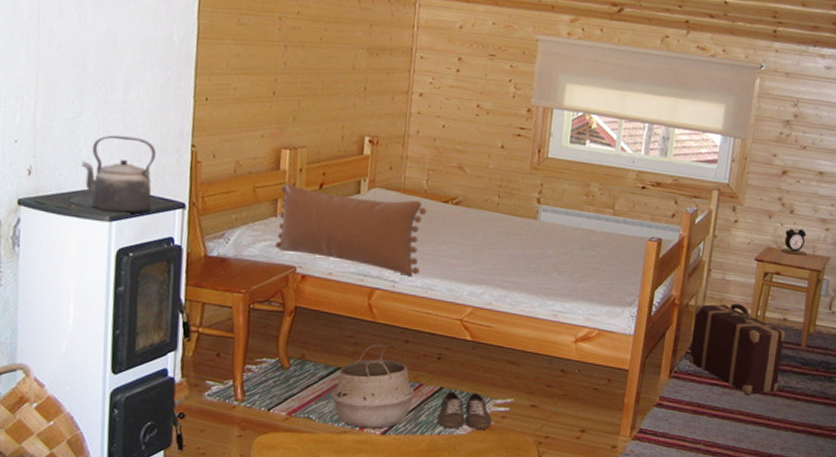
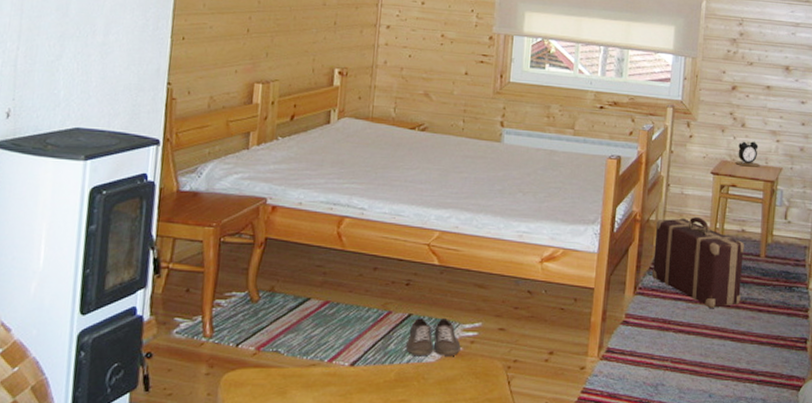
kettle: present [82,135,157,214] -> none [60,76,133,153]
pillow: present [274,182,427,276] -> none [246,115,395,203]
woven basket: present [330,344,415,429] -> none [299,272,384,360]

